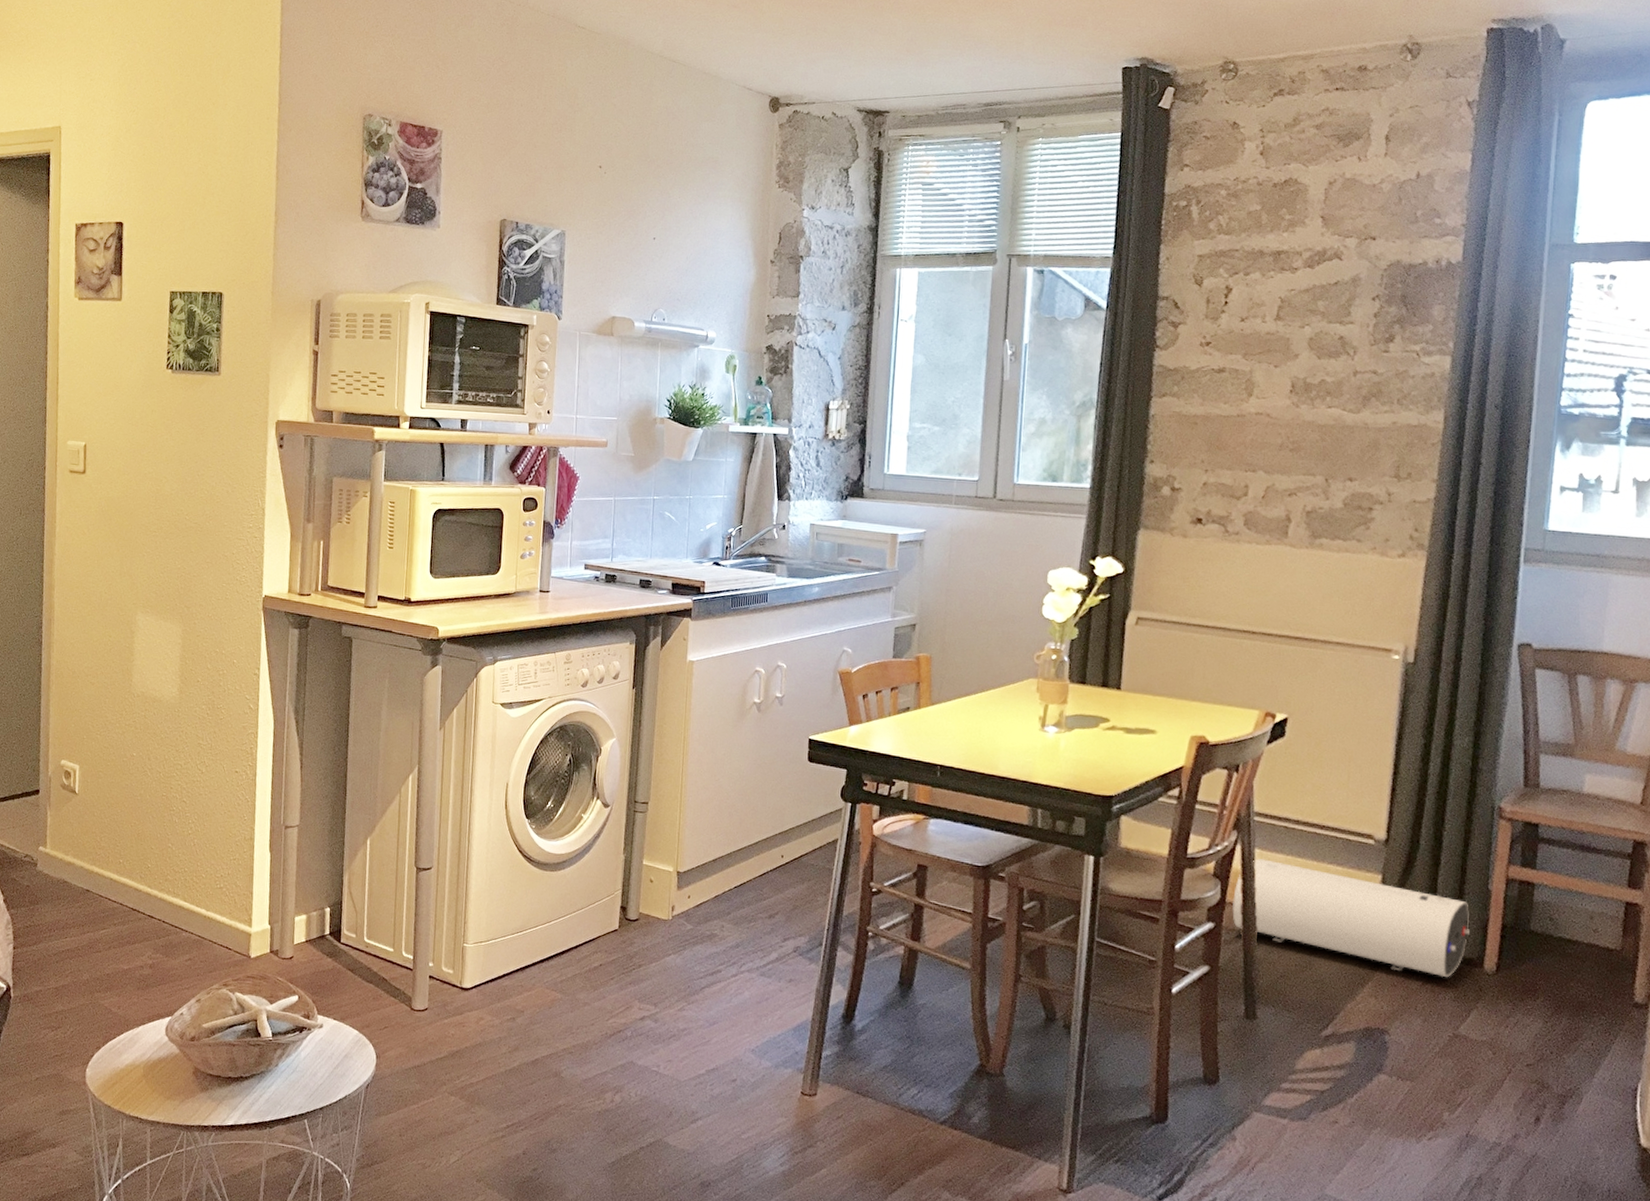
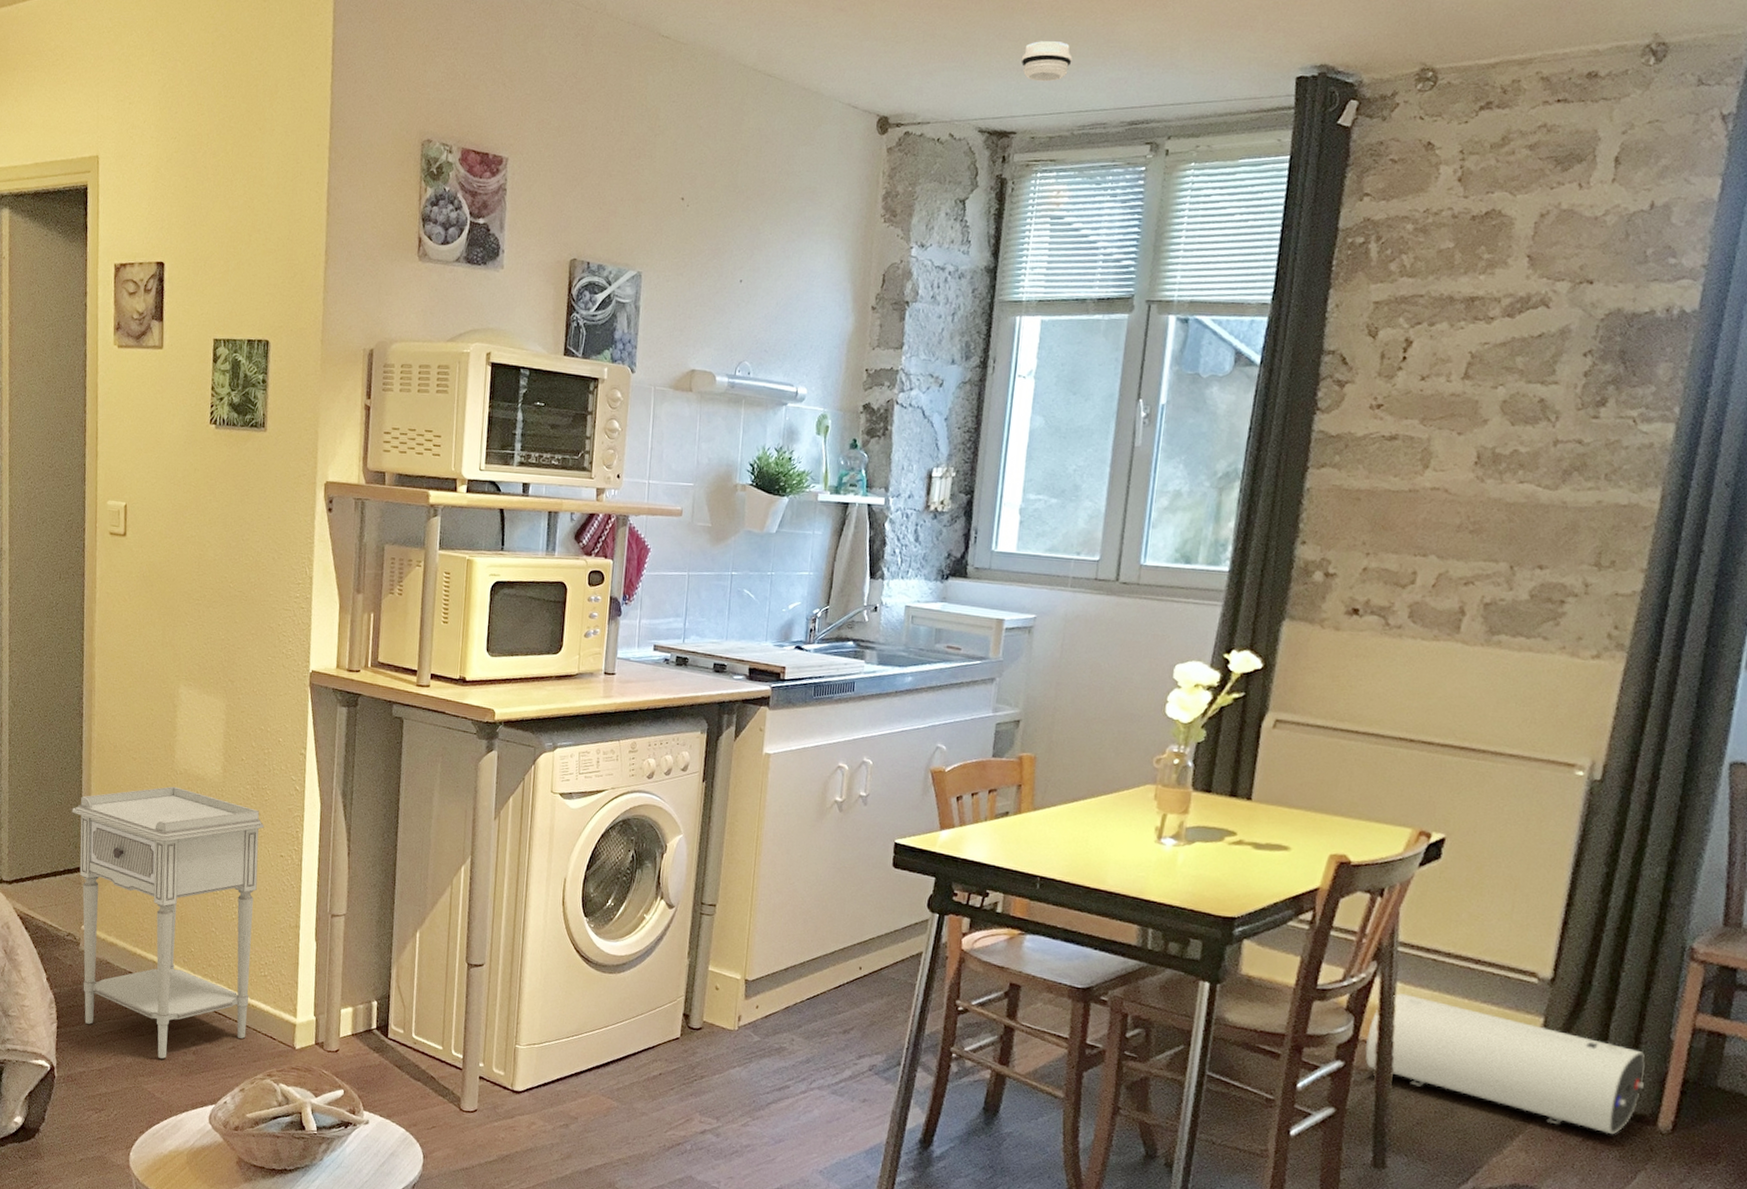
nightstand: none [30,708,220,974] -> present [71,786,265,1059]
smoke detector: none [891,35,935,69] -> present [1021,41,1073,82]

